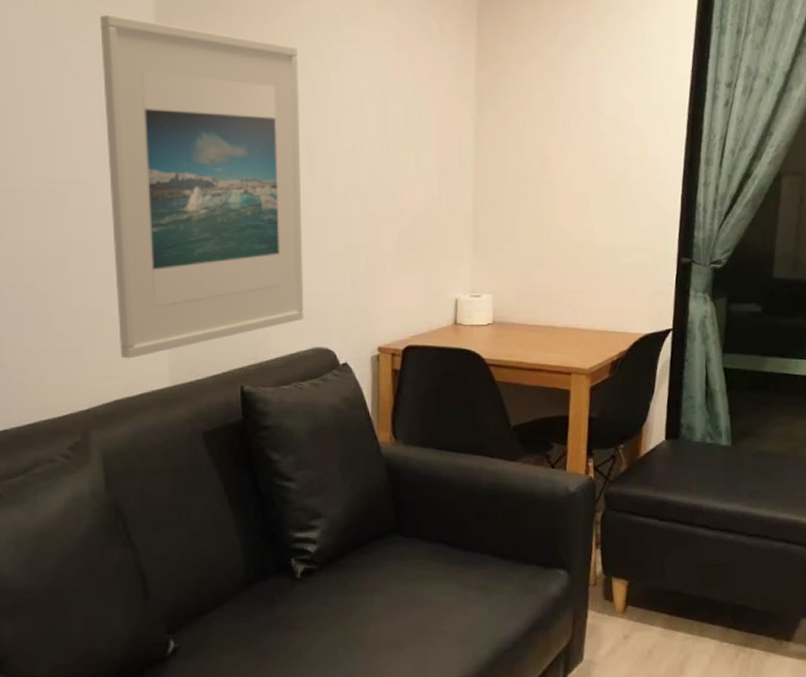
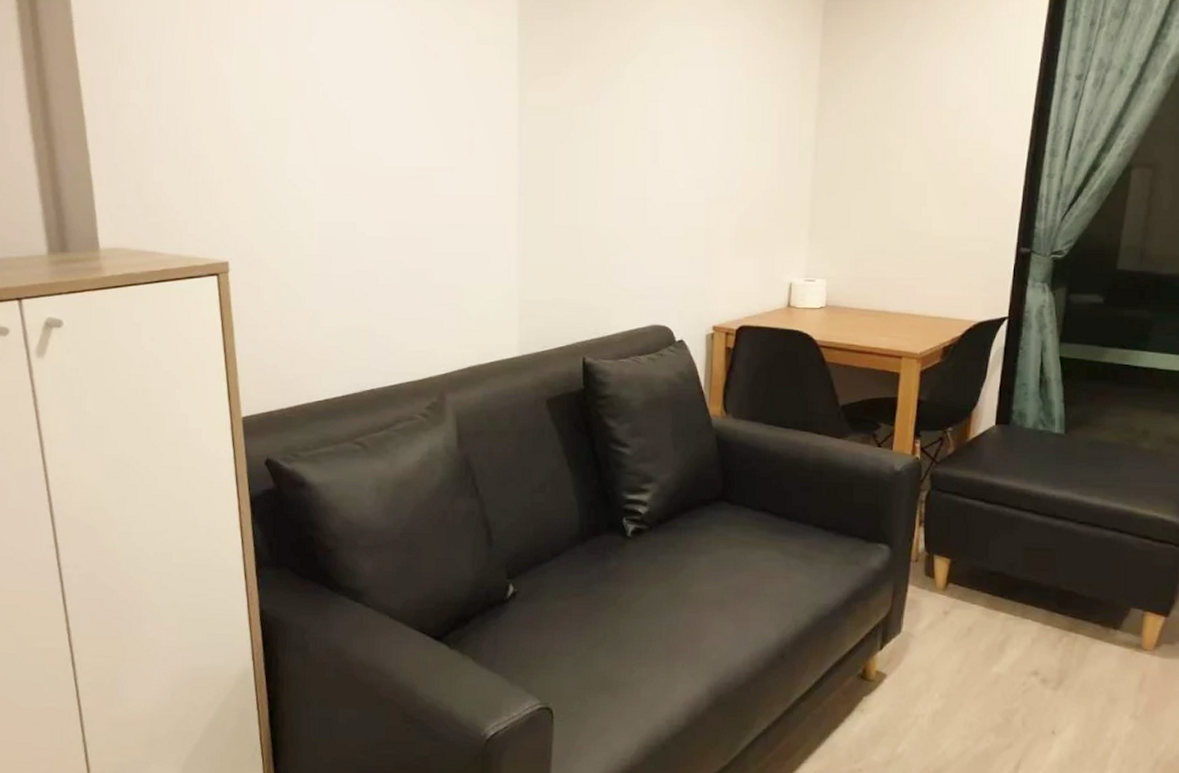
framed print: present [100,14,304,359] -> none [468,18,648,330]

